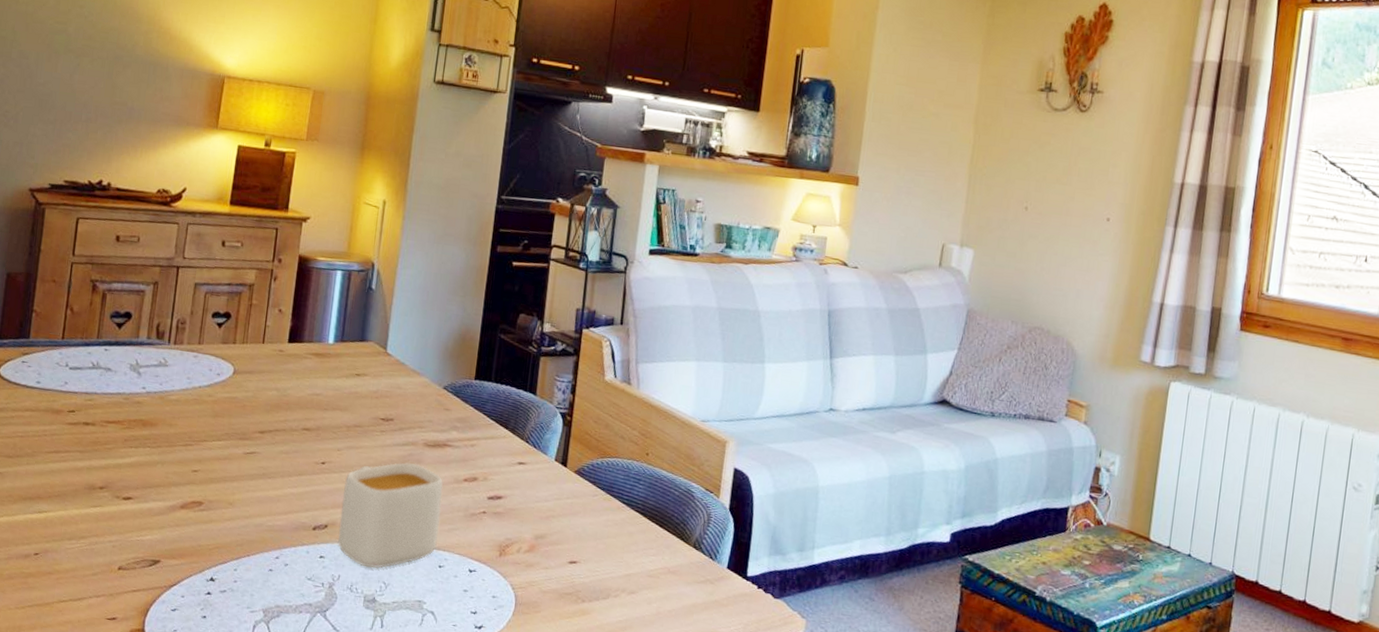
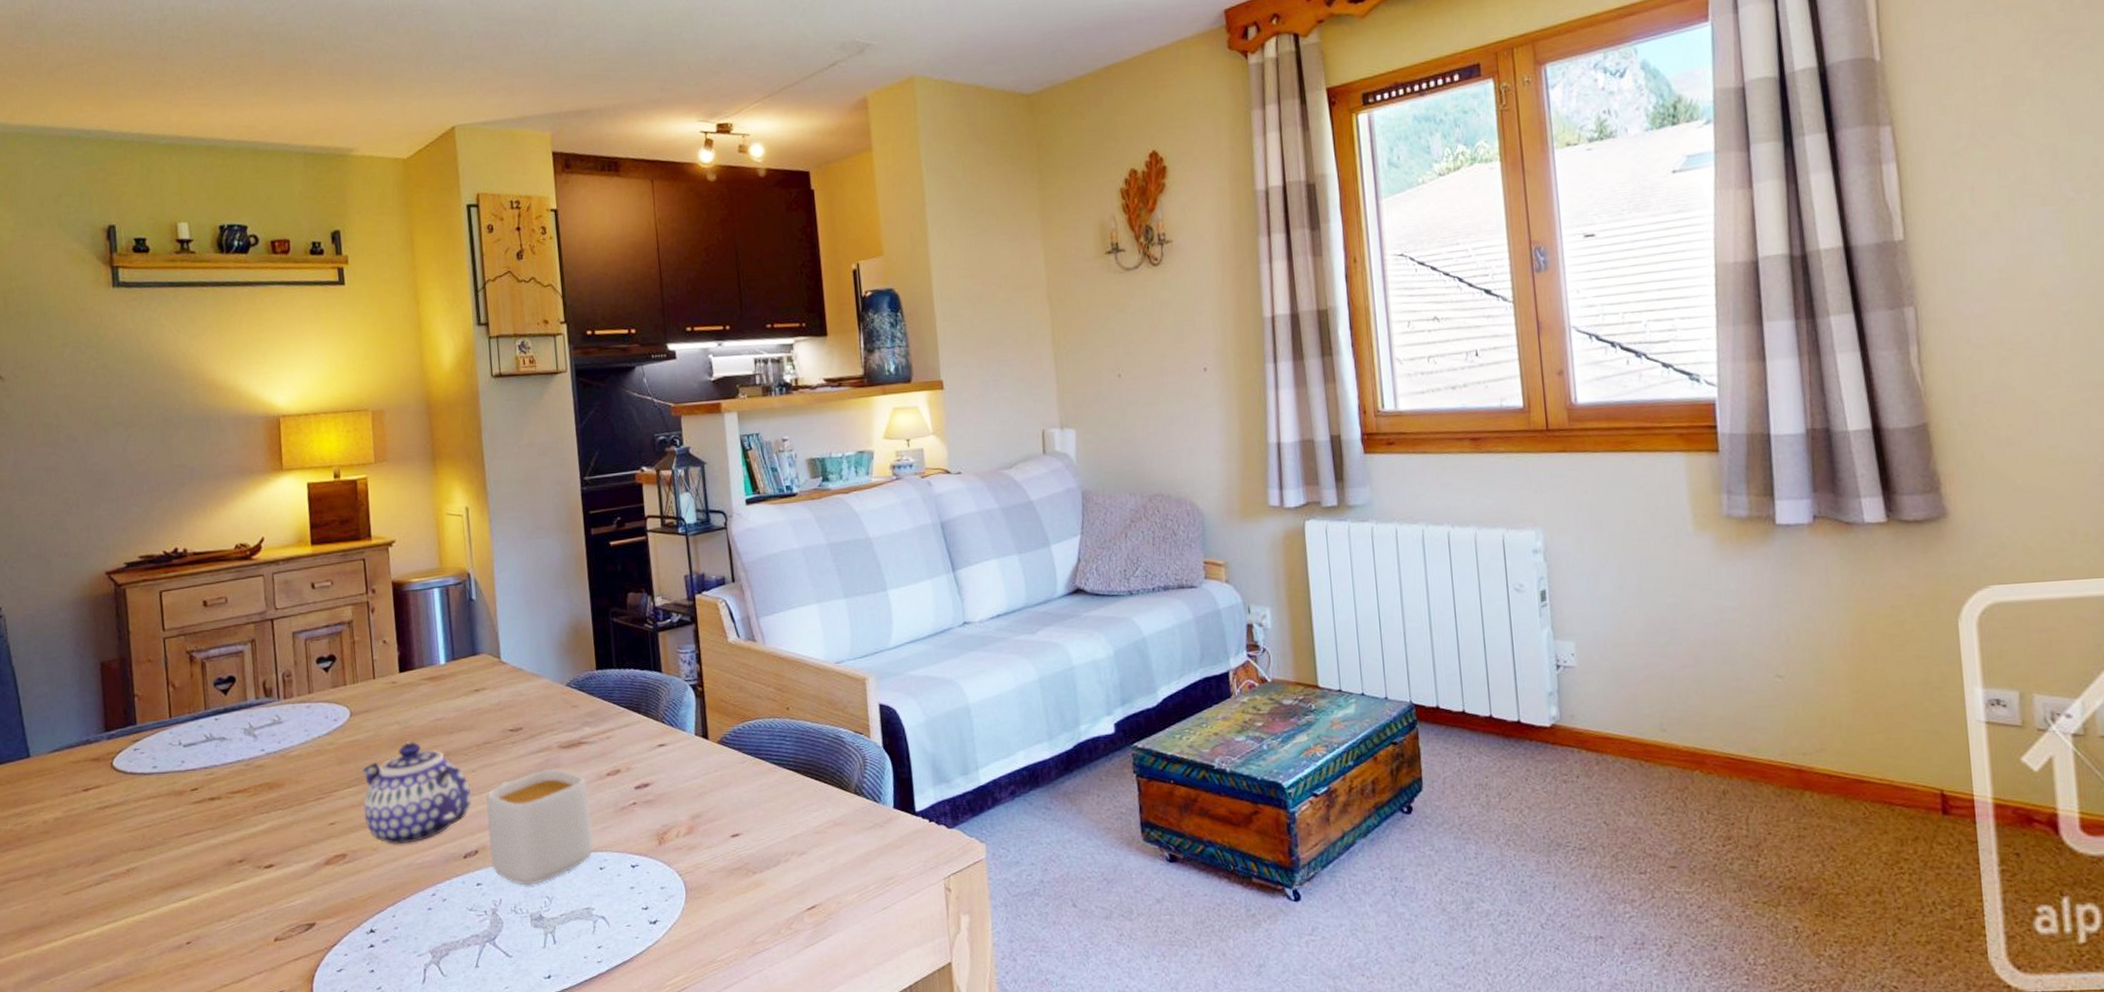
teapot: none [227,409,332,505] -> present [362,742,471,845]

